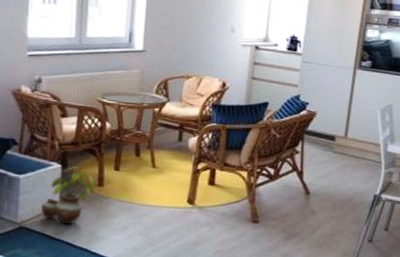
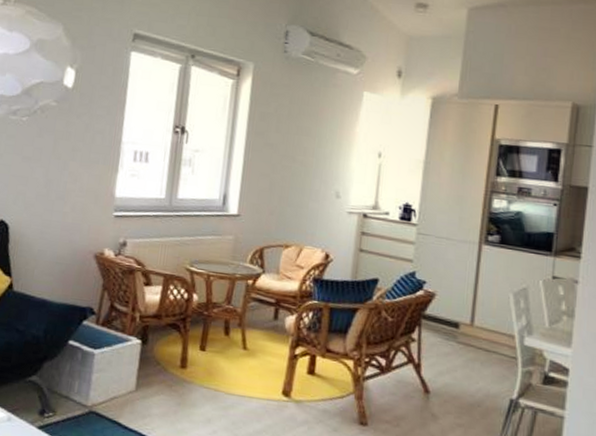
potted plant: present [40,166,98,225] -> none [114,343,180,413]

